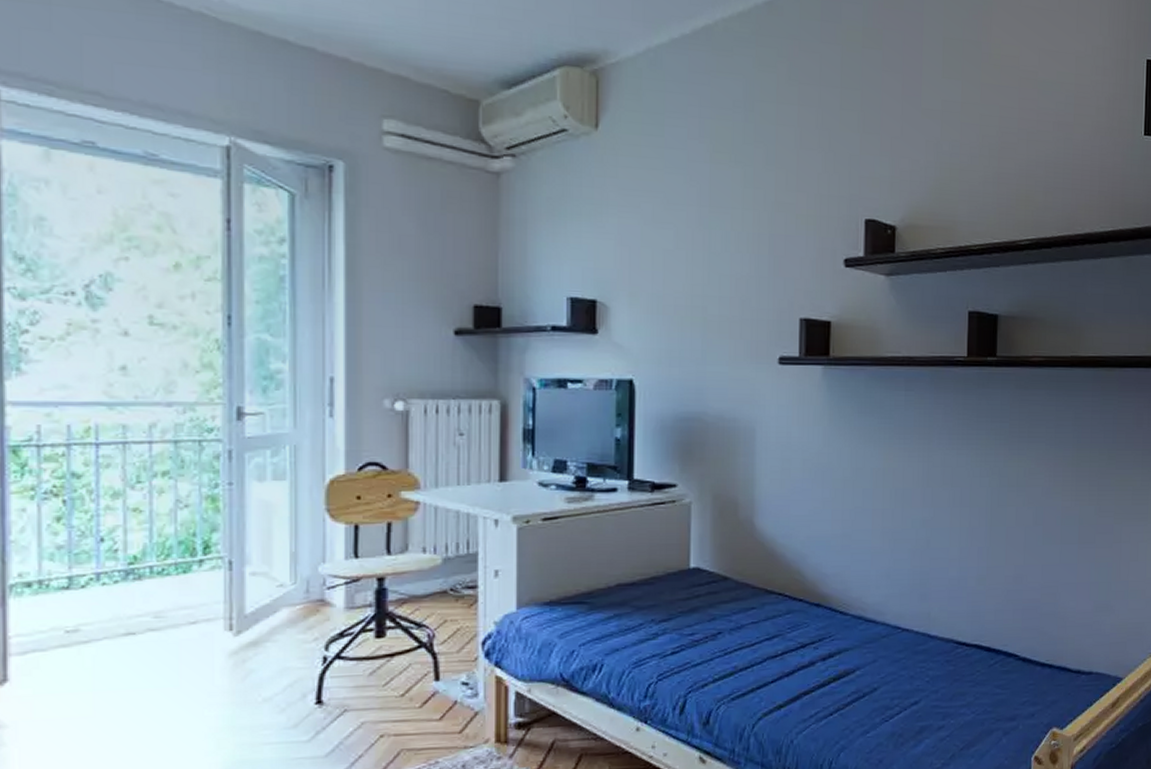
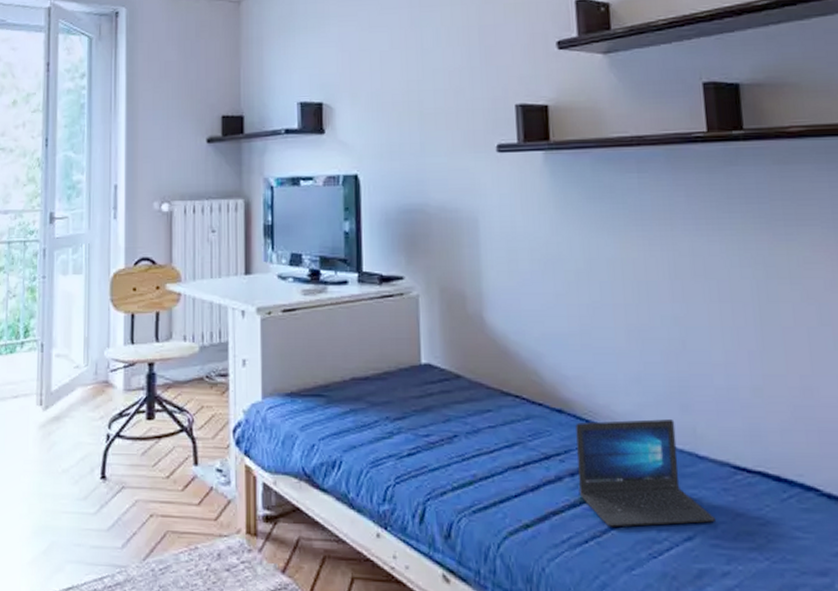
laptop: none [828,607,937,700] -> present [576,419,715,527]

